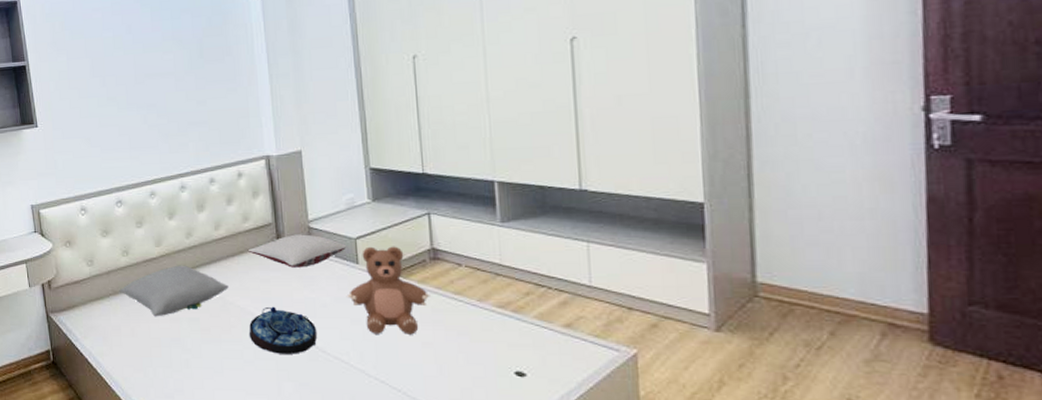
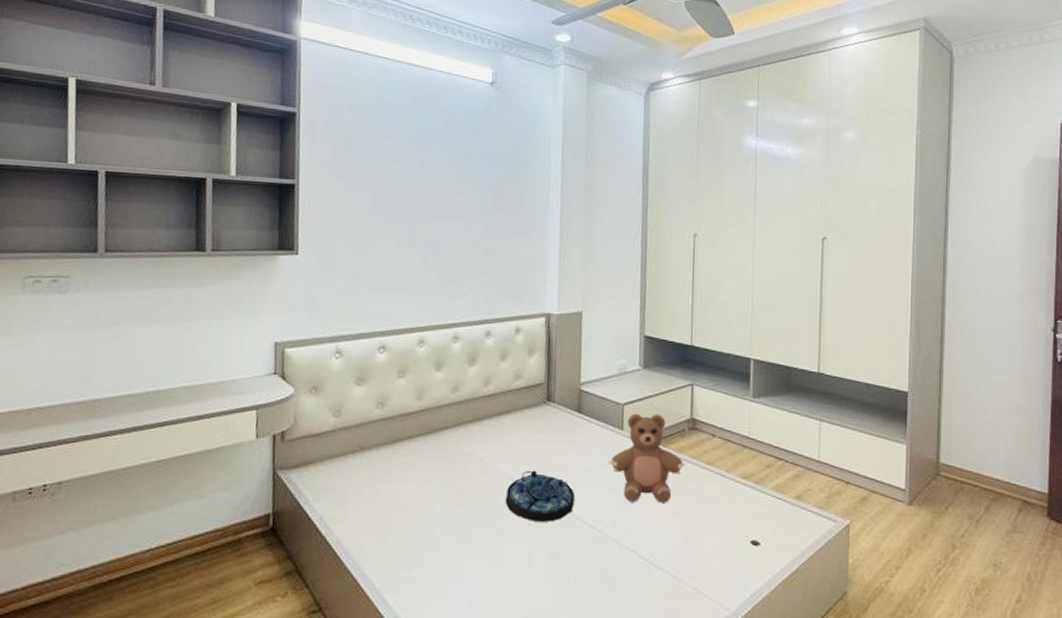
pillow: present [120,265,229,317] -> none [368,421,491,478]
pillow: present [247,234,347,268] -> none [515,396,614,431]

